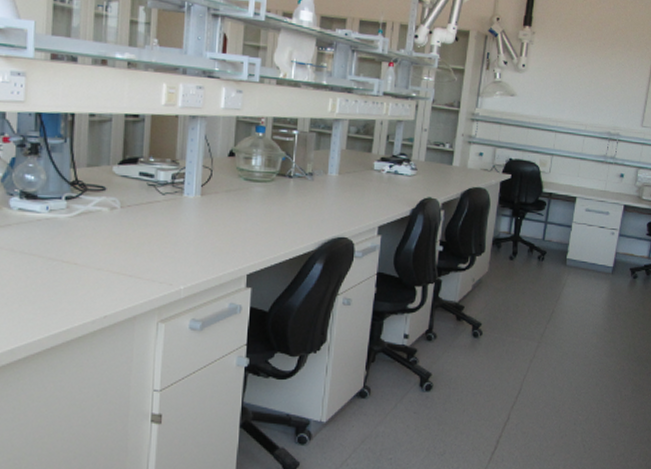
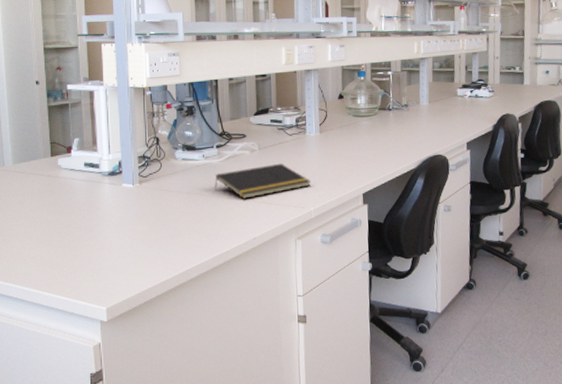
notepad: none [59,227,183,267] -> present [215,163,311,199]

